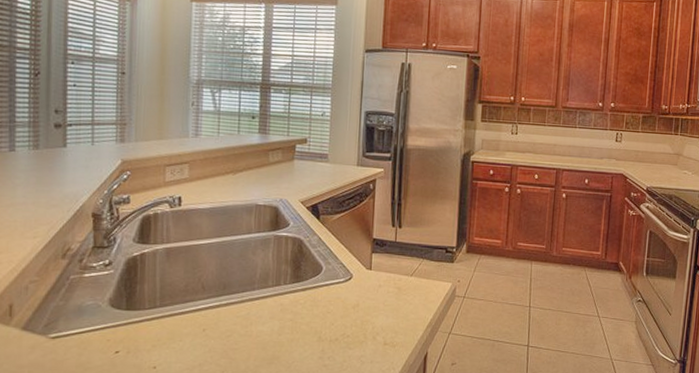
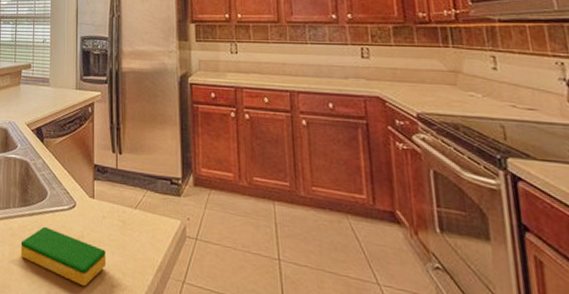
dish sponge: none [291,299,380,348] -> present [20,226,106,287]

